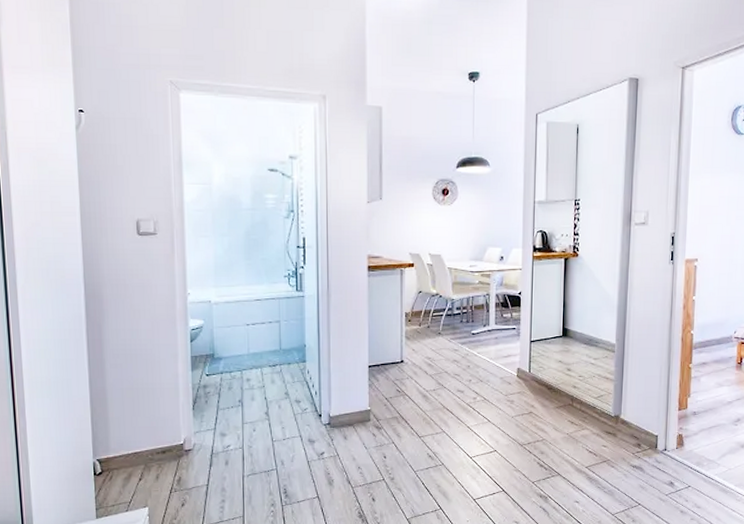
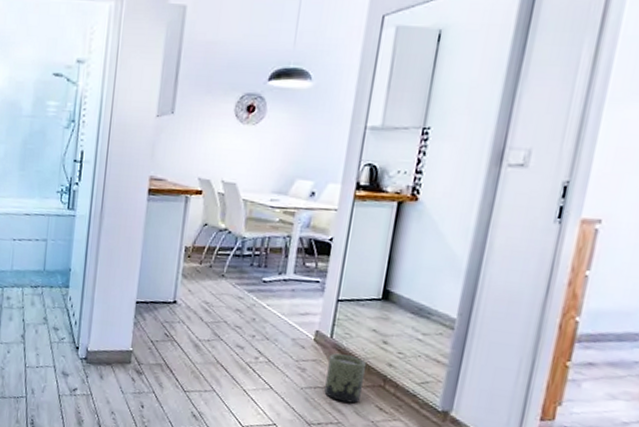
planter: none [530,384,558,422] -> present [324,353,366,404]

